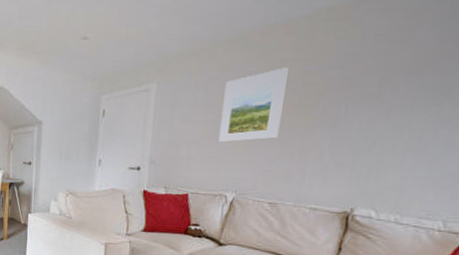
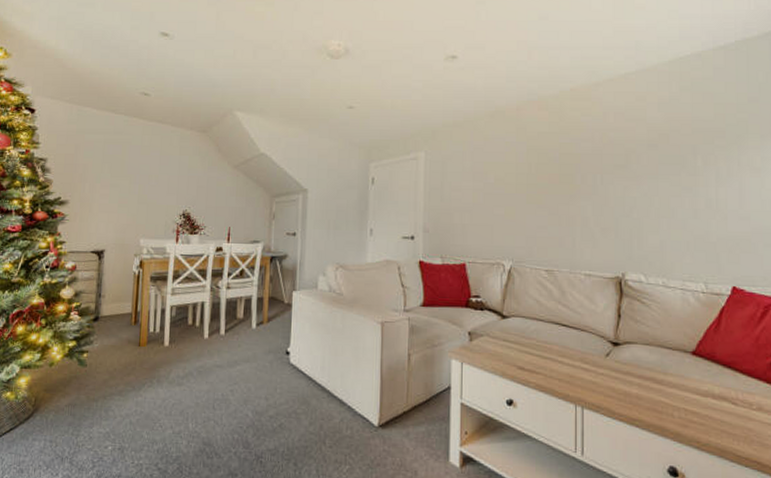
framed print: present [218,67,289,143] -> none [490,139,545,210]

